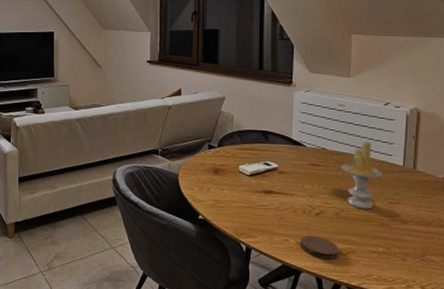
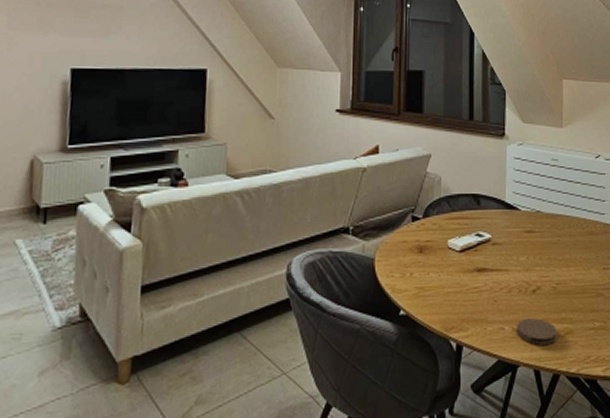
candle: present [341,141,383,210] -> none [557,199,596,279]

